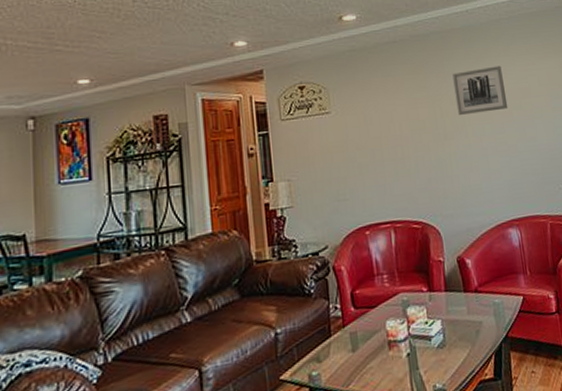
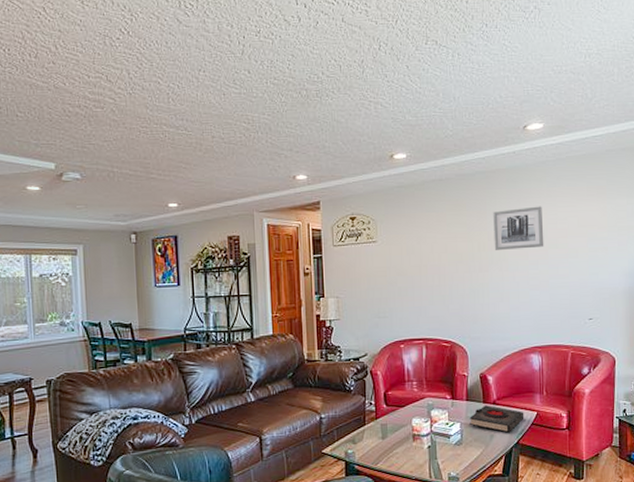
book: none [451,294,510,326] -> present [469,405,524,433]

